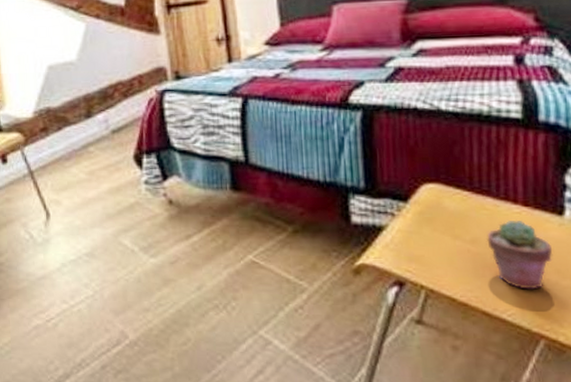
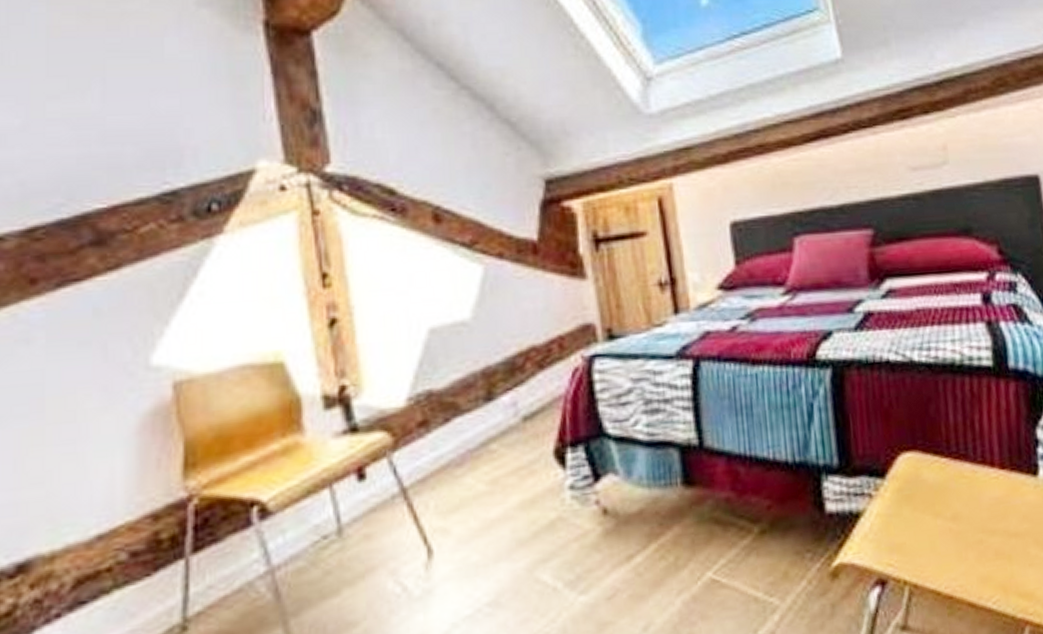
potted succulent: present [487,219,553,290] -> none [967,486,1031,569]

